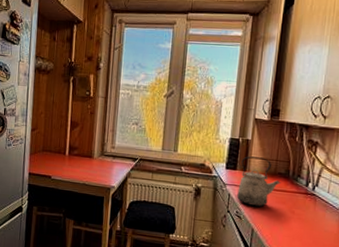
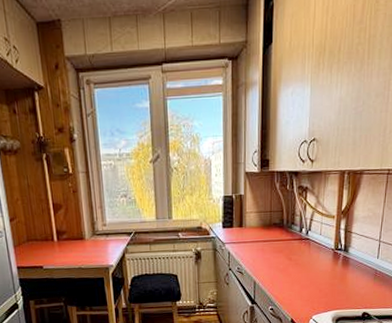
kettle: present [237,156,281,207] -> none [236,211,277,261]

